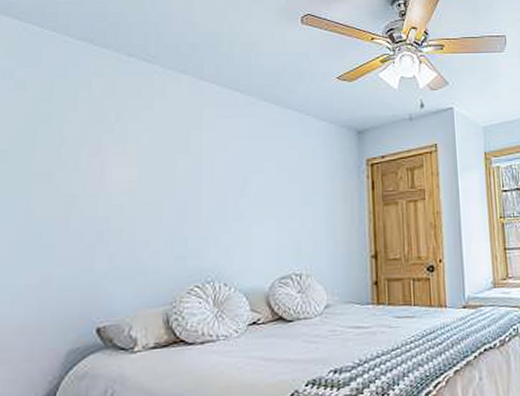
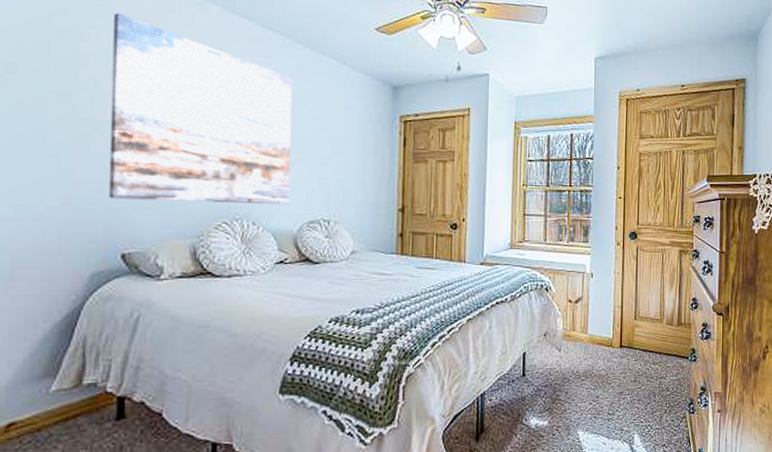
wall art: none [86,93,261,272] -> present [109,13,292,205]

